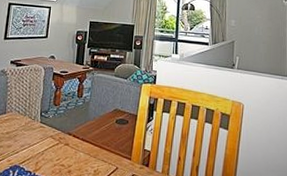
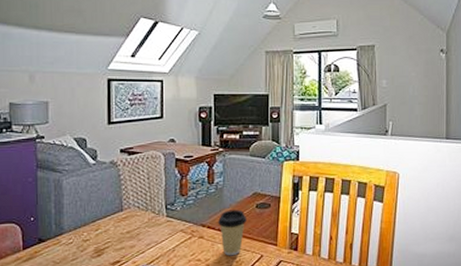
coffee cup: none [82,122,107,165] -> present [218,209,247,256]

